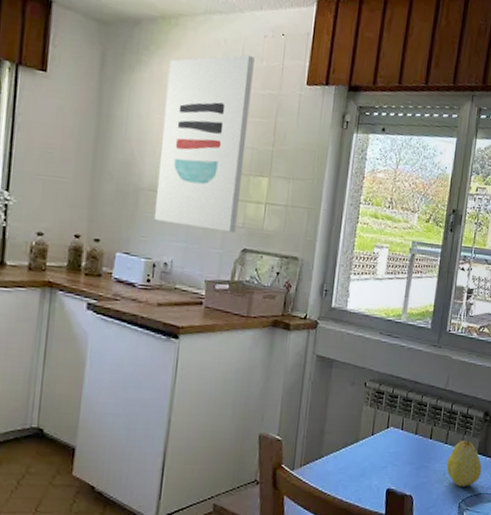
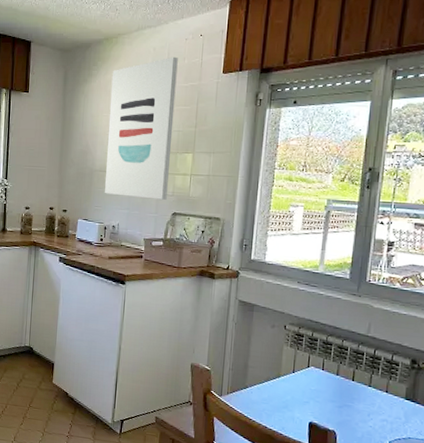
fruit: present [446,440,482,487] -> none [371,384,411,430]

